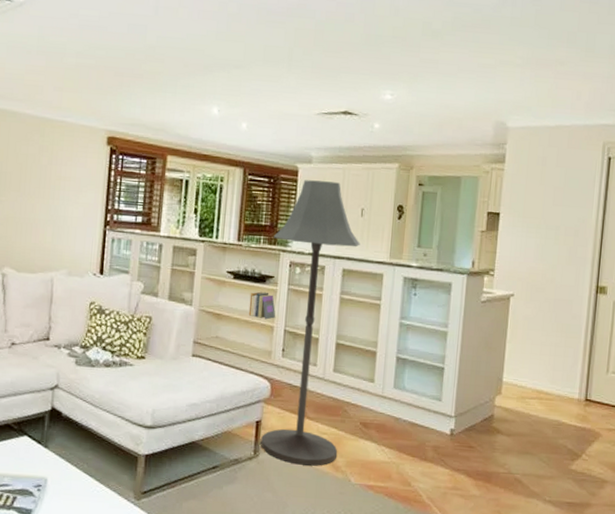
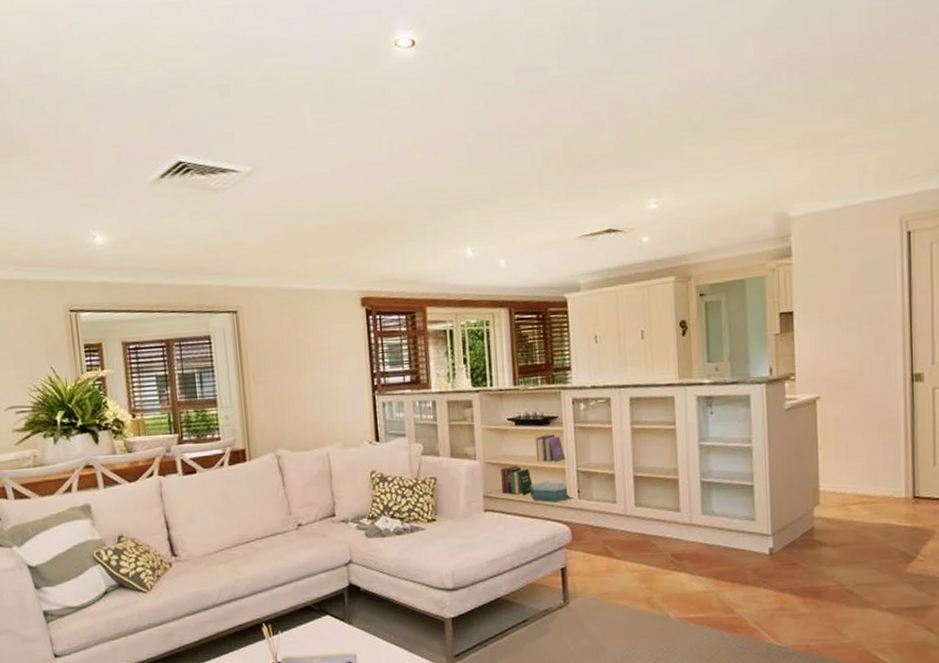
books: none [212,315,242,347] -> present [501,464,533,496]
decorative box: none [237,335,278,358] -> present [529,481,574,503]
floor lamp: present [261,180,360,466] -> none [550,307,652,607]

